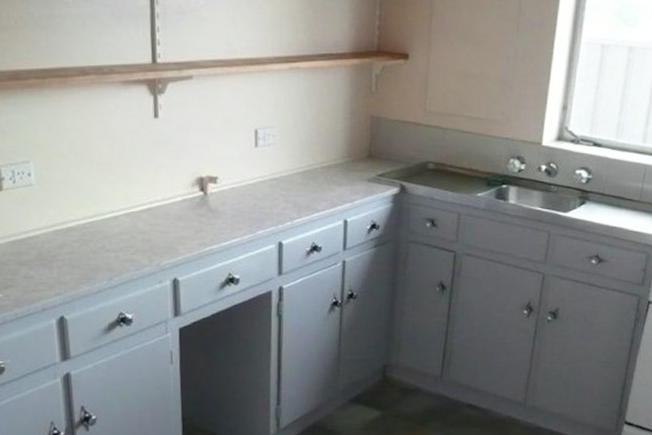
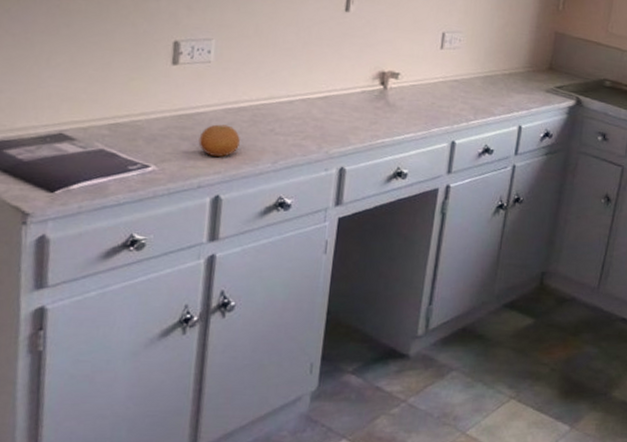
fruit: none [35,247,74,278] -> present [198,124,240,157]

